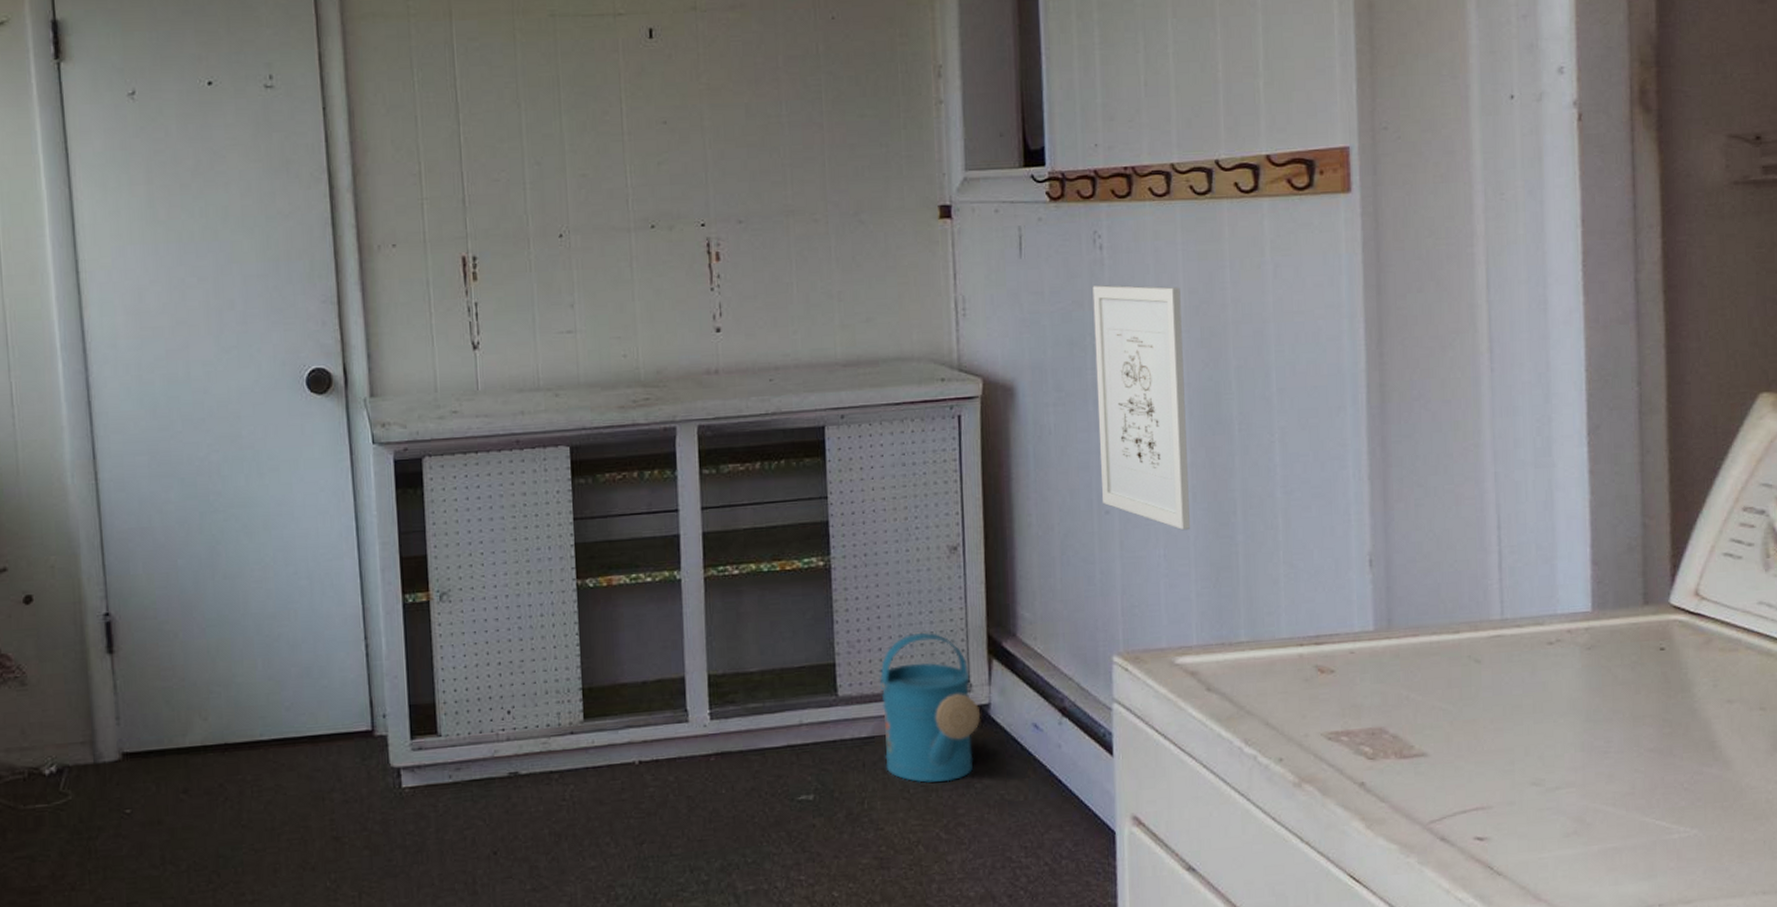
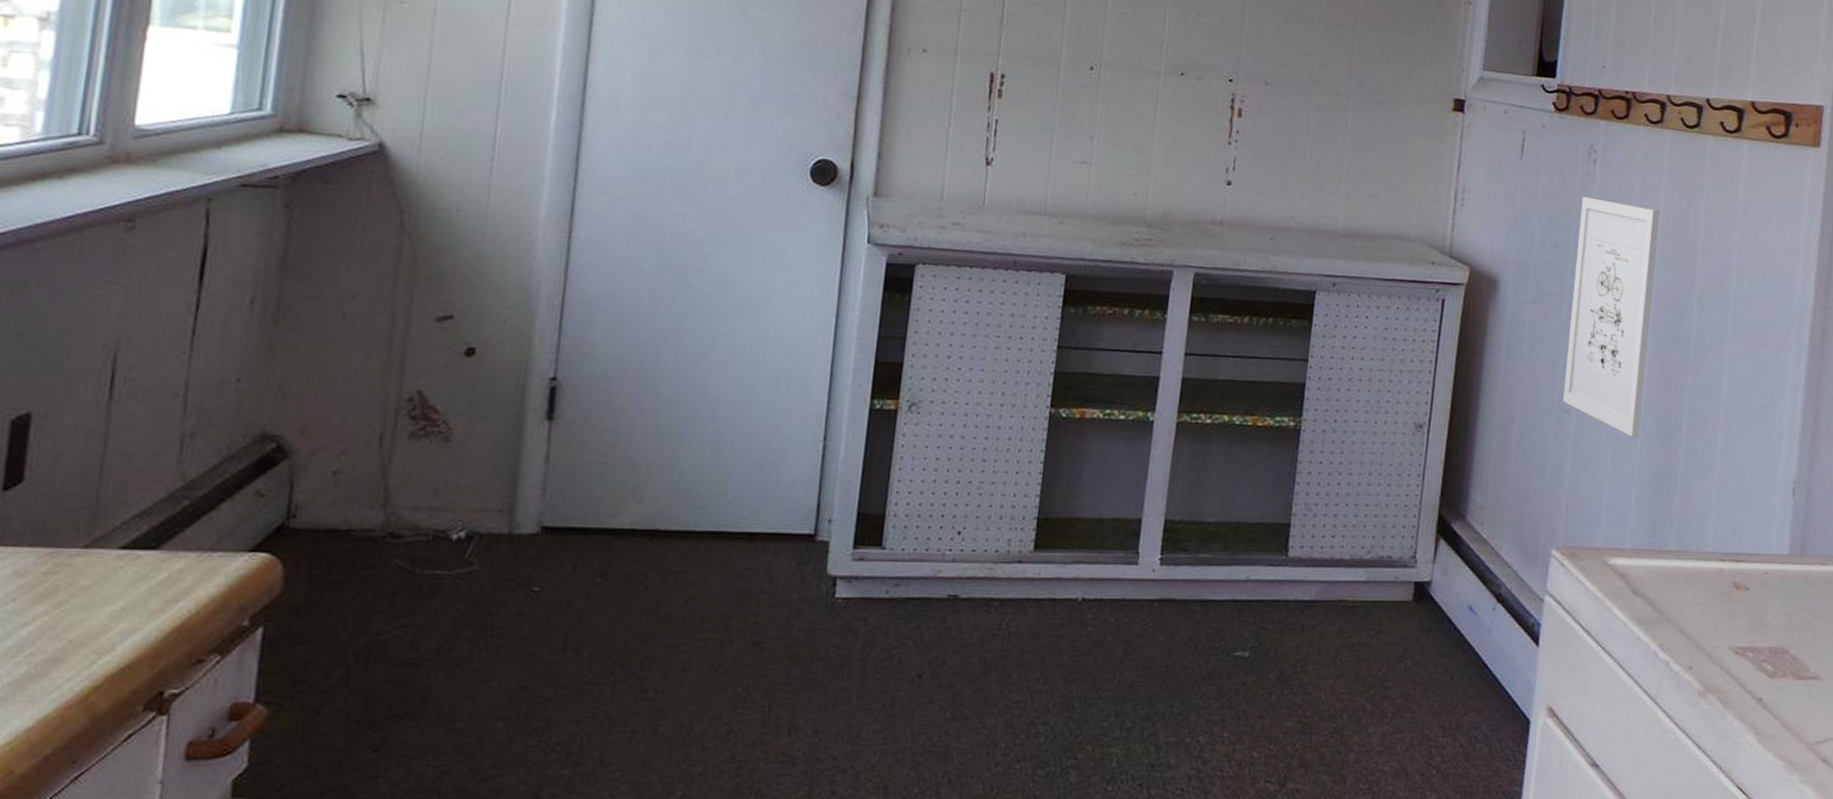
watering can: present [880,632,981,783] -> none [1323,504,1421,654]

